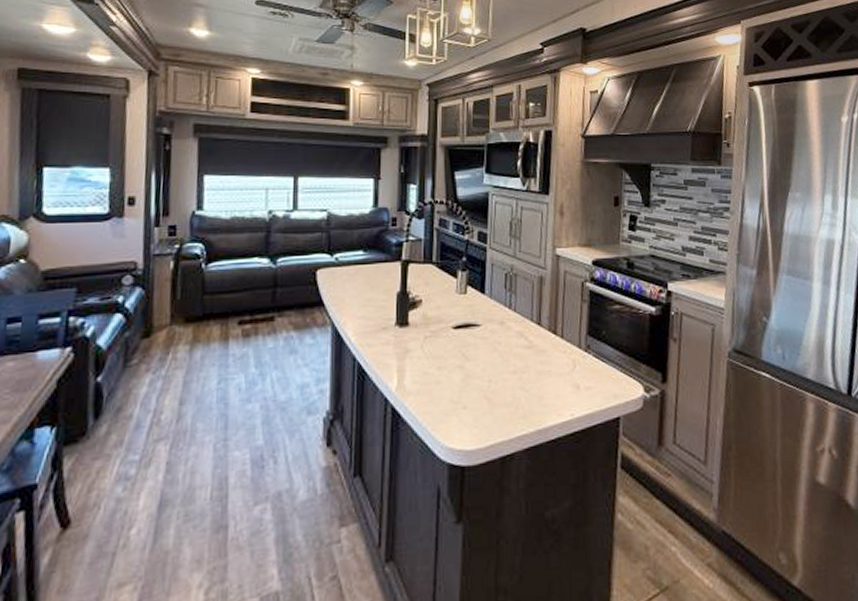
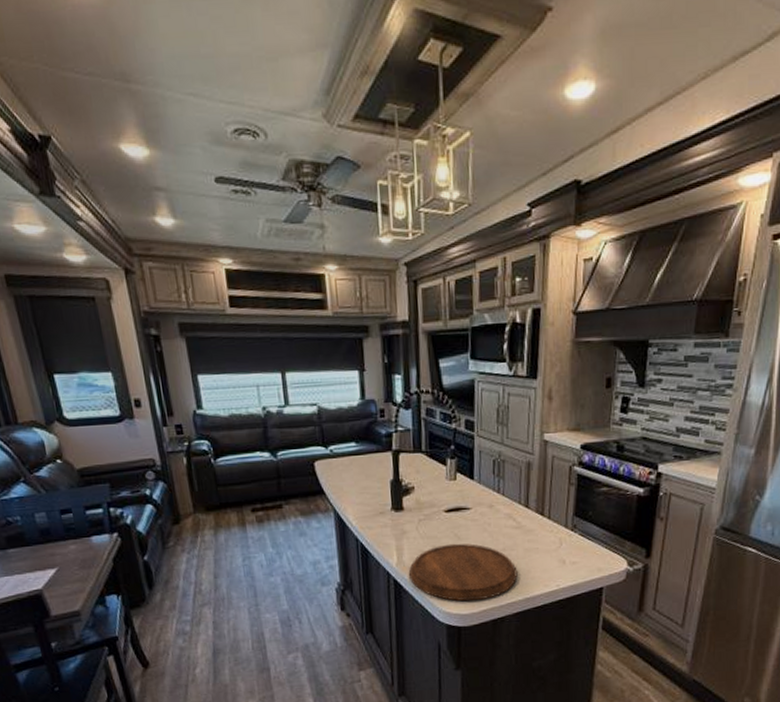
cutting board: none [410,364,529,434] -> present [409,543,518,602]

